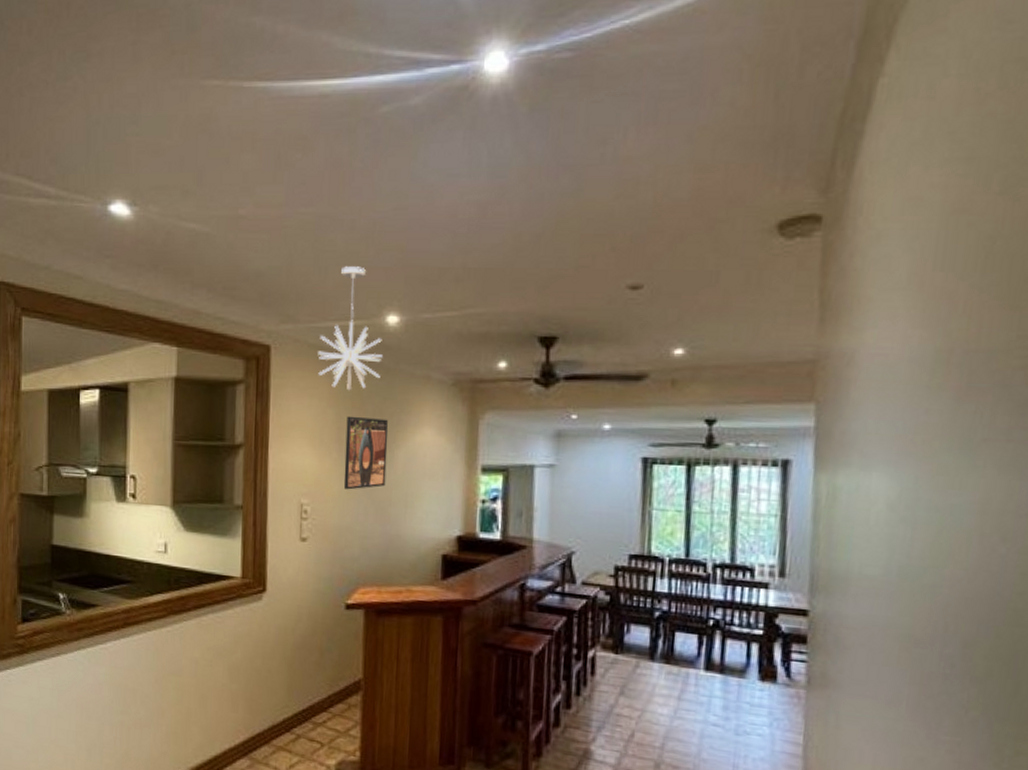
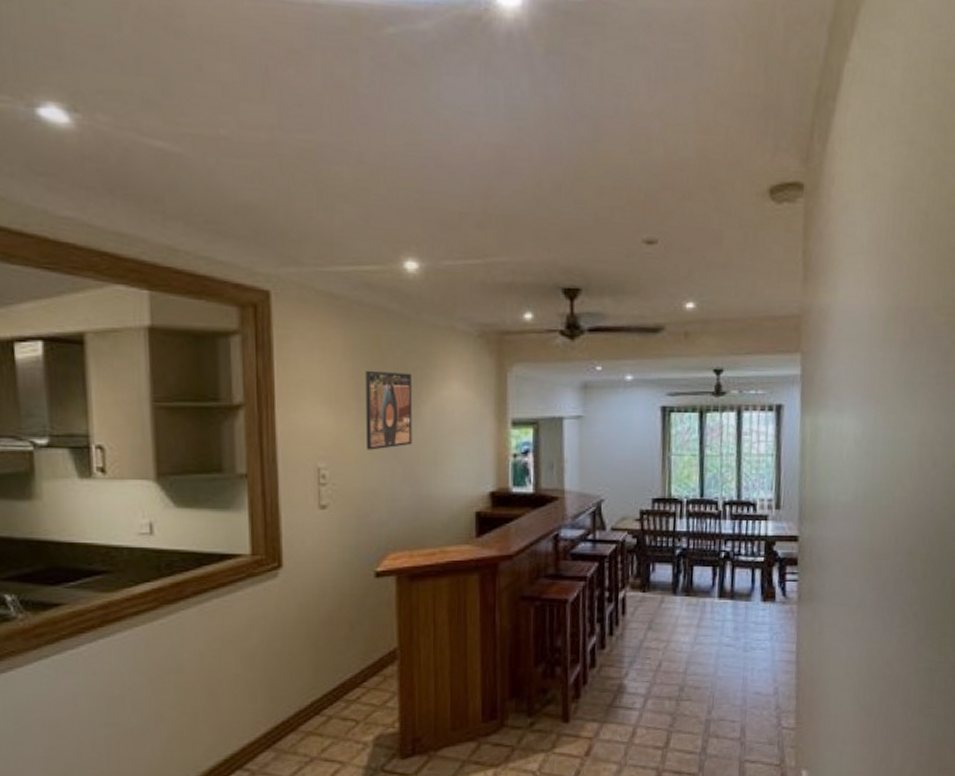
pendant light: present [318,266,383,390] -> none [328,204,402,342]

